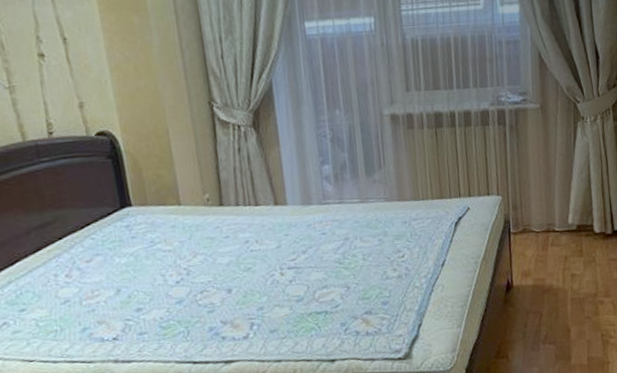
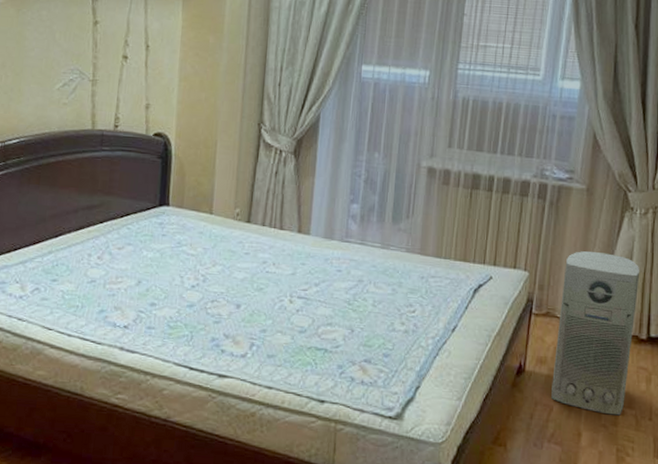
air purifier: none [532,163,602,308] -> present [551,251,640,416]

